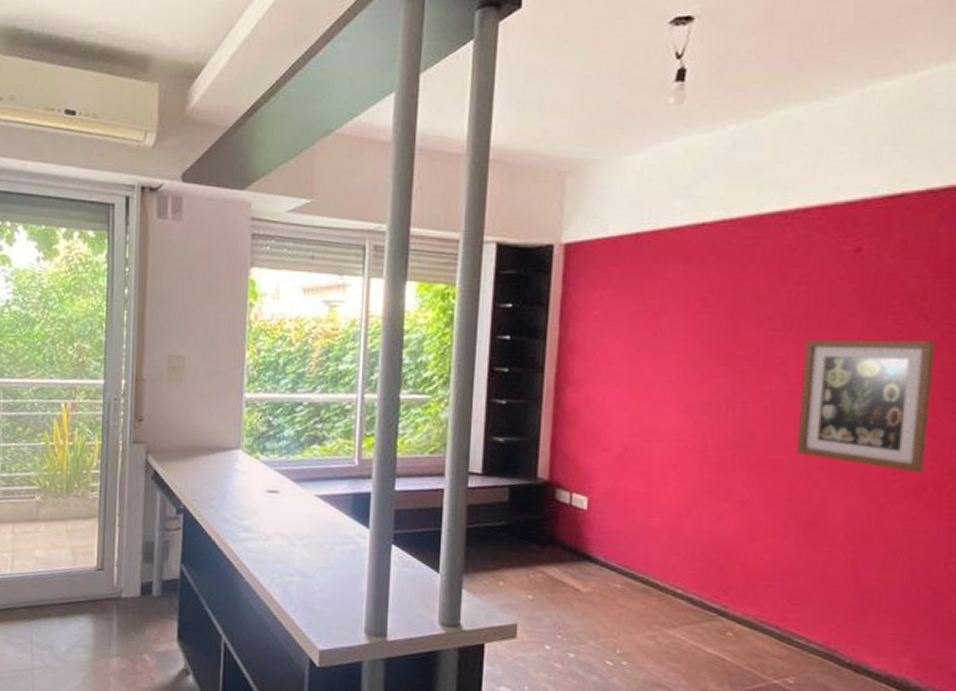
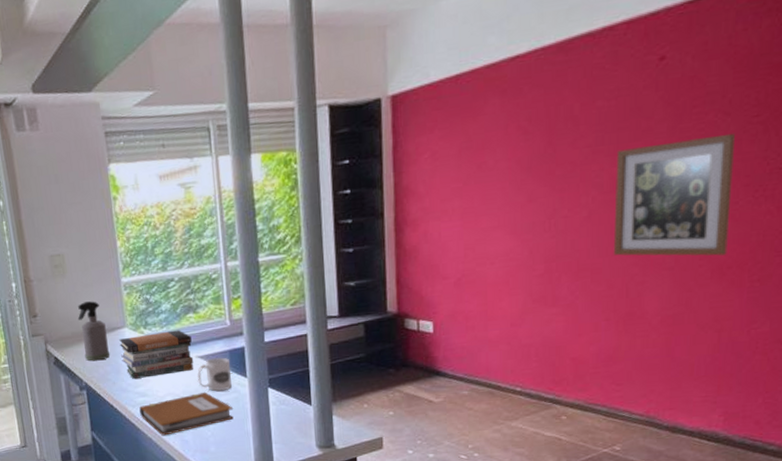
spray bottle: none [187,413,218,483] -> present [77,301,111,361]
book stack: none [229,460,312,511] -> present [119,330,194,379]
notebook: none [240,537,348,582] -> present [139,391,233,436]
mug: none [312,499,352,541] -> present [196,357,232,392]

